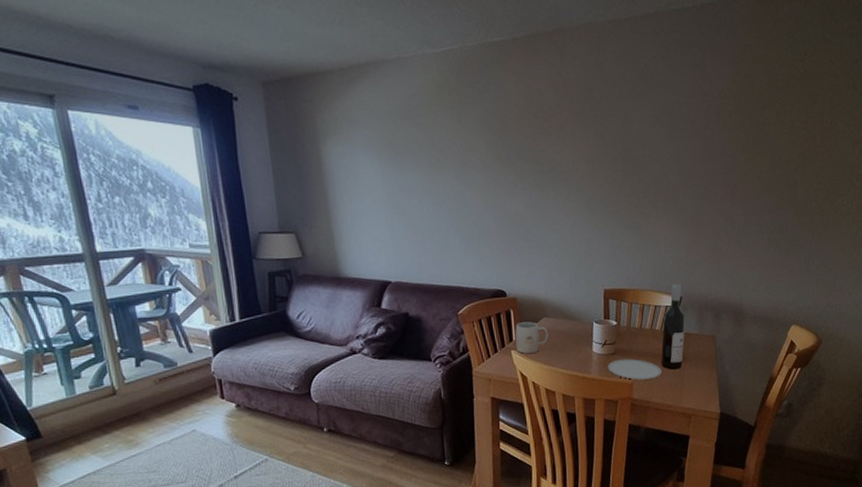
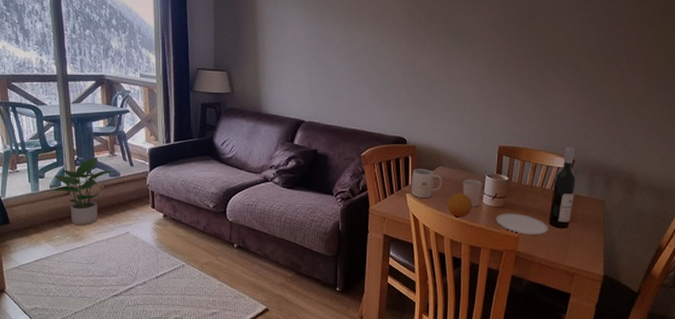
potted plant: none [92,346,168,430] -> present [52,157,113,226]
fruit: none [556,343,583,370] -> present [447,192,473,218]
cup: none [570,327,594,358] -> present [462,178,485,207]

